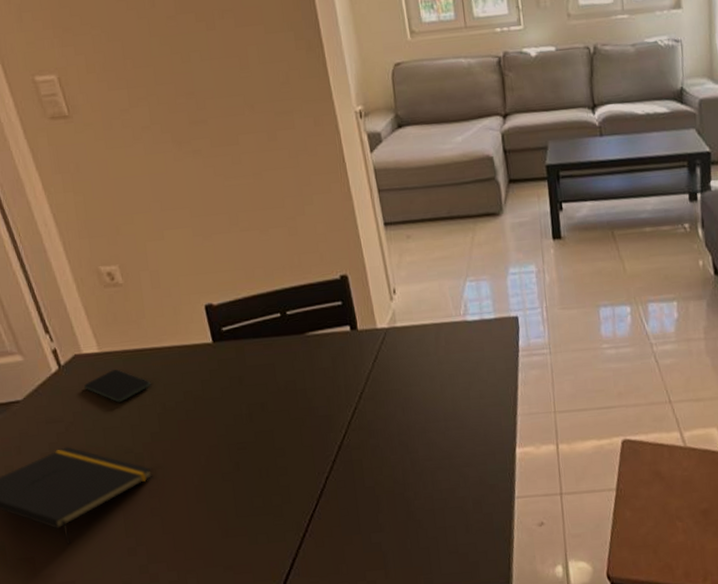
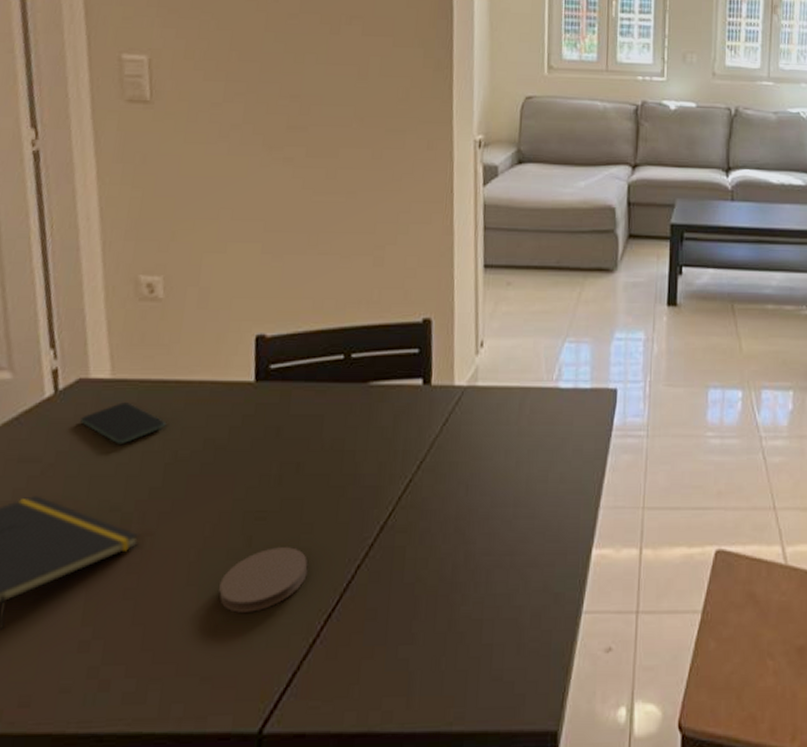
coaster: none [222,468,288,519] -> present [219,547,308,613]

